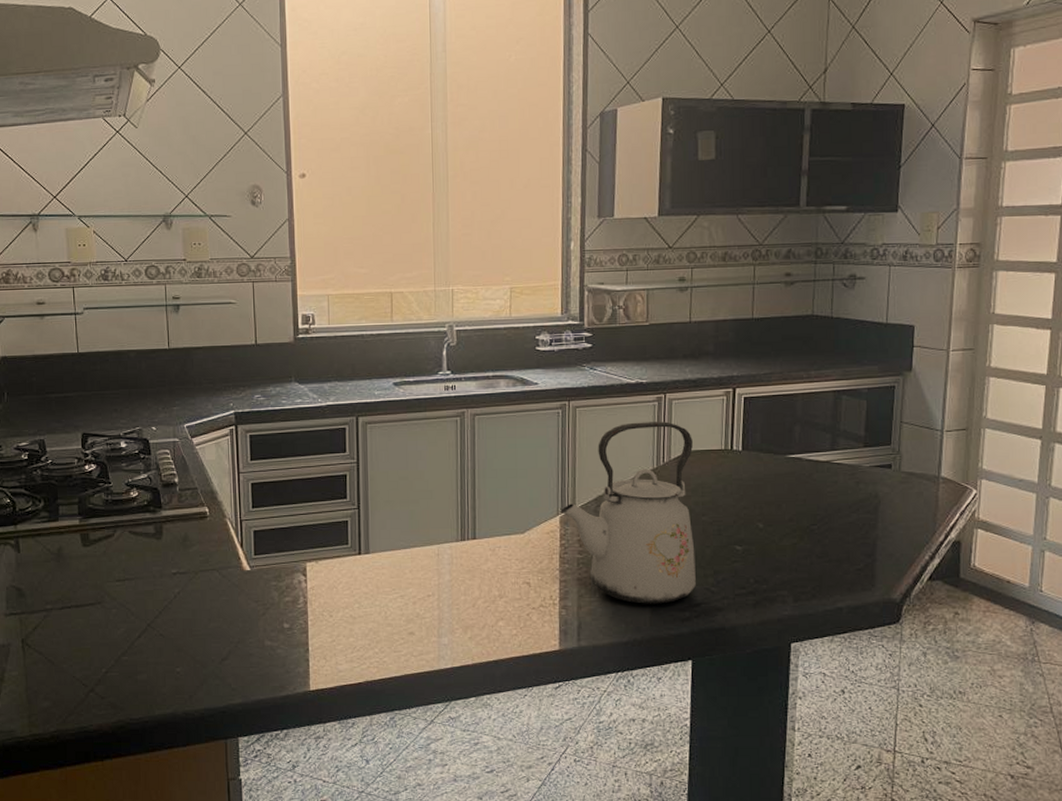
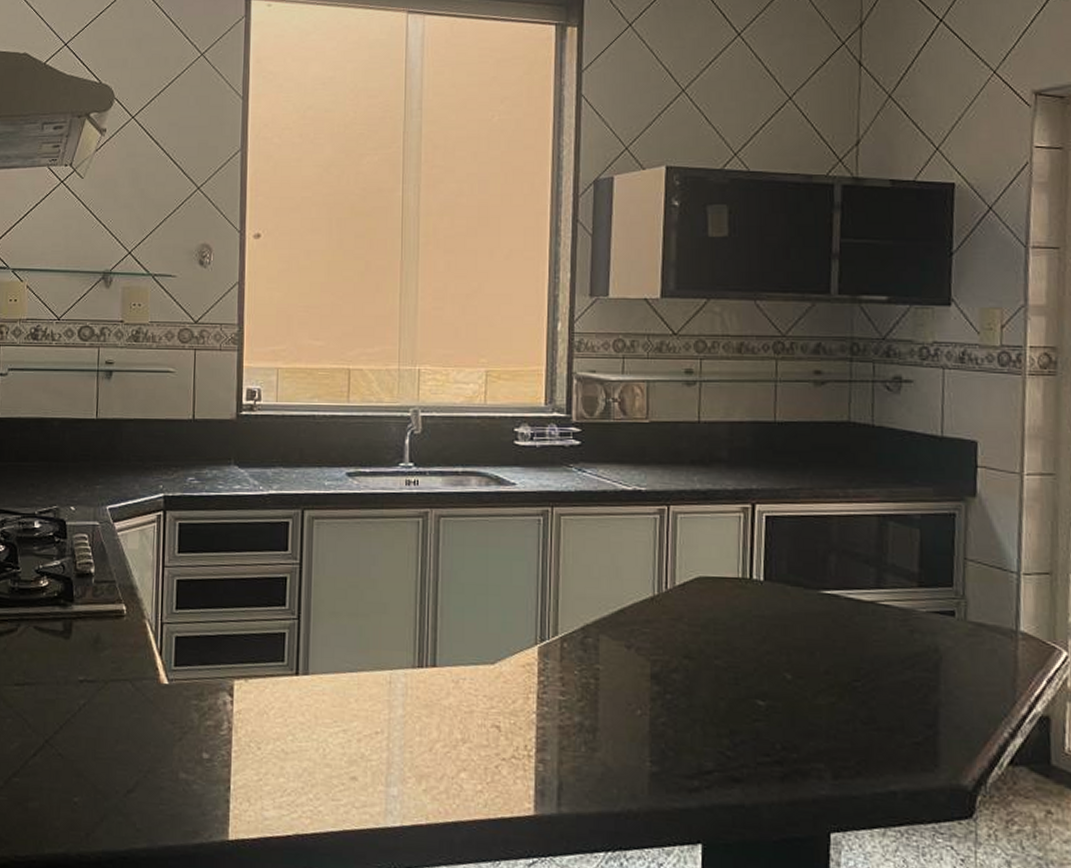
kettle: present [560,421,696,604] -> none [539,537,707,767]

